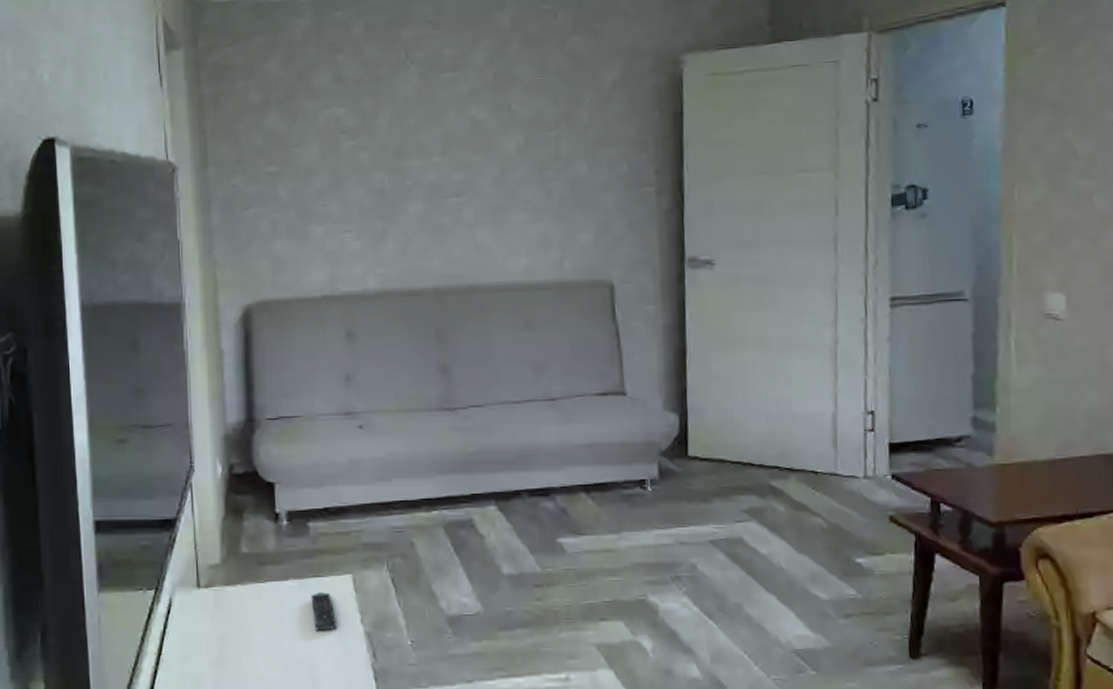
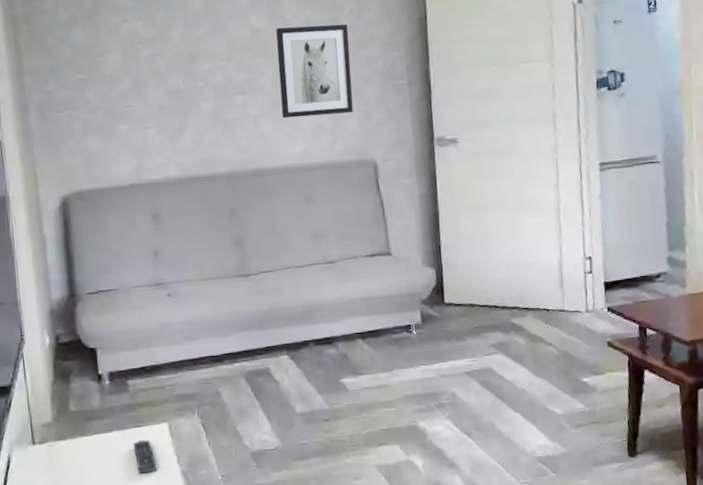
wall art: none [500,118,589,227] -> present [276,24,353,119]

